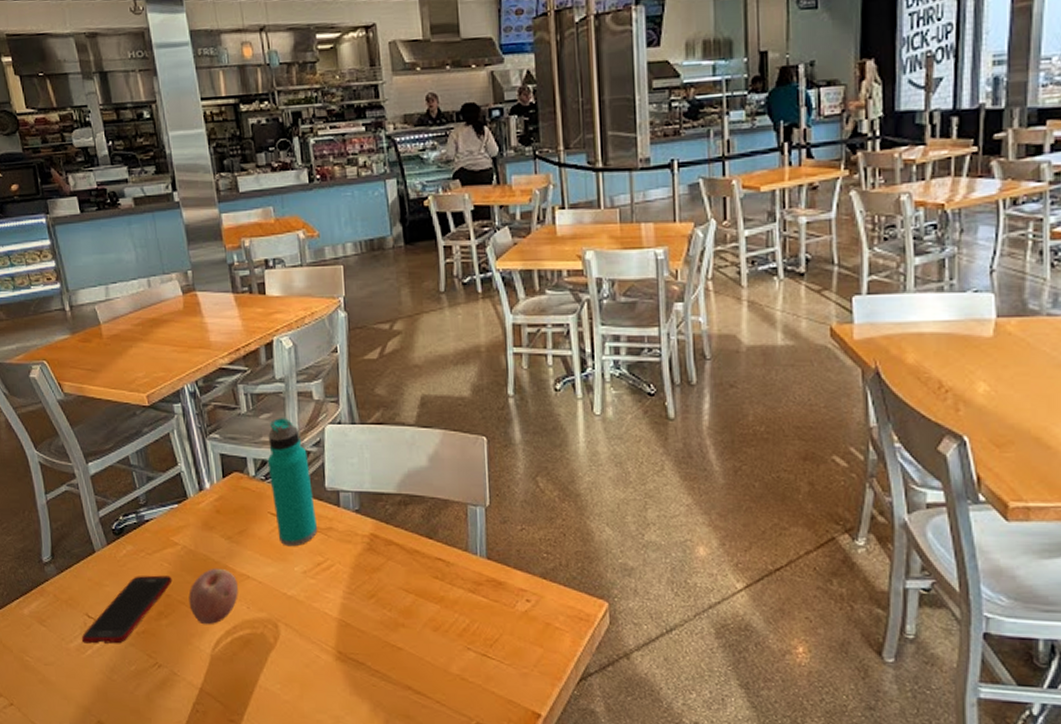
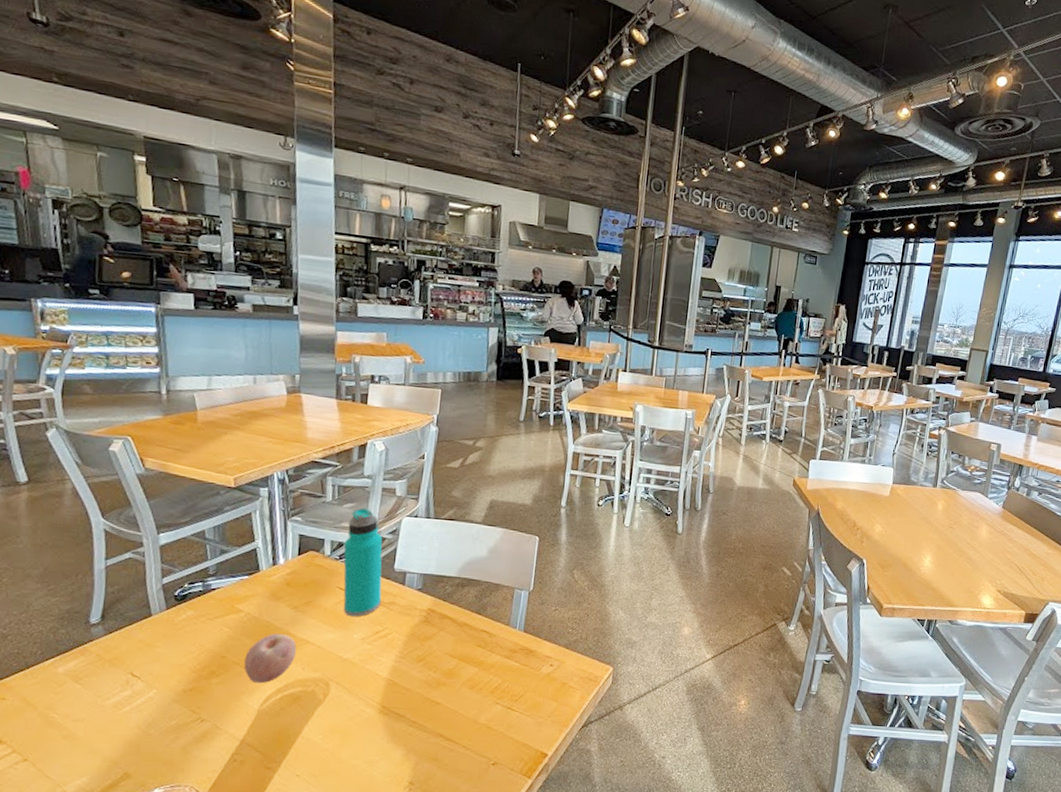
cell phone: present [81,575,173,644] -> none [120,638,231,701]

